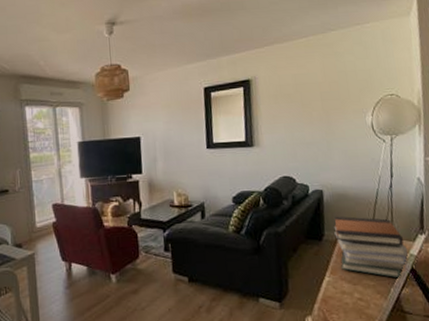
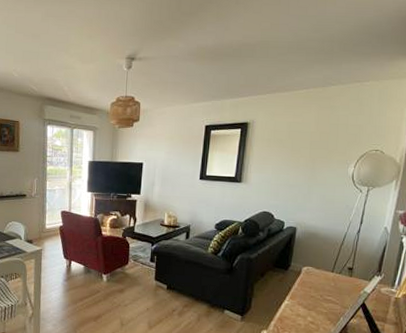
book stack: present [333,216,409,279] -> none [300,251,363,310]

